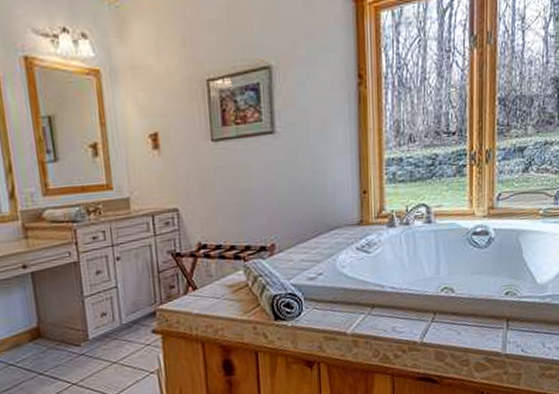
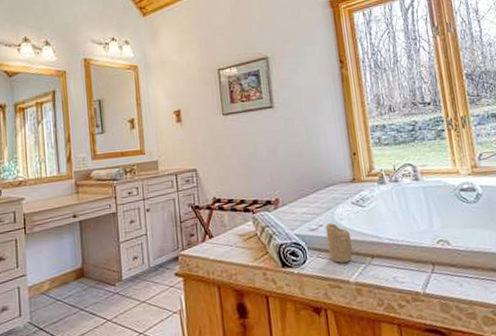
candle: none [325,271,353,314] -> present [325,223,353,263]

